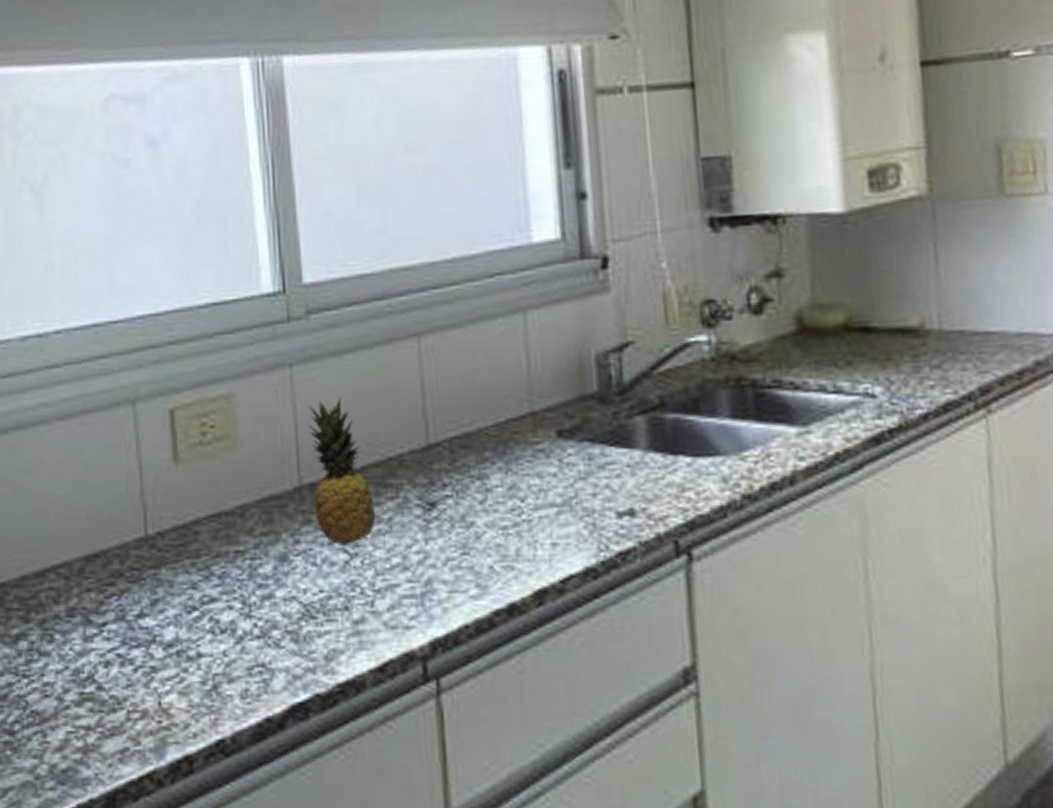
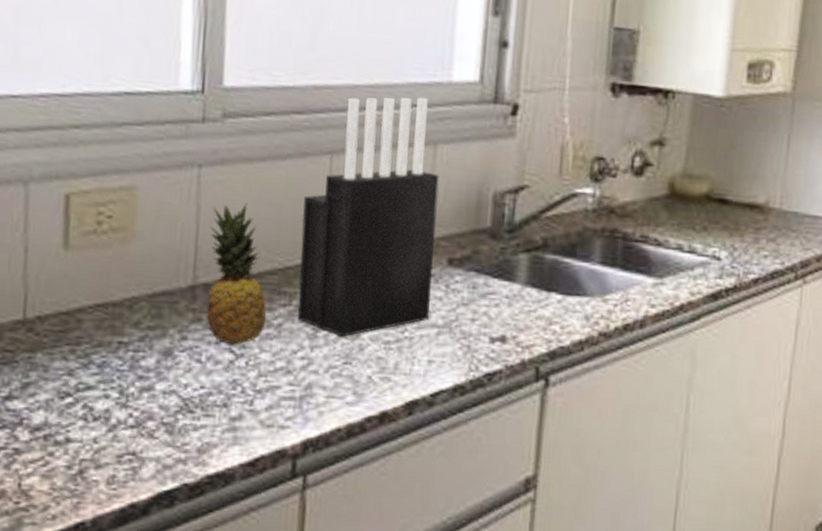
knife block: none [397,264,545,526] -> present [298,97,439,337]

